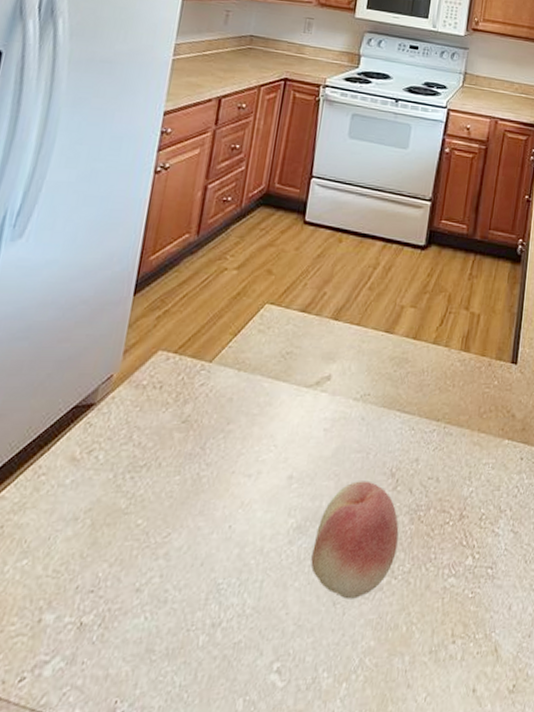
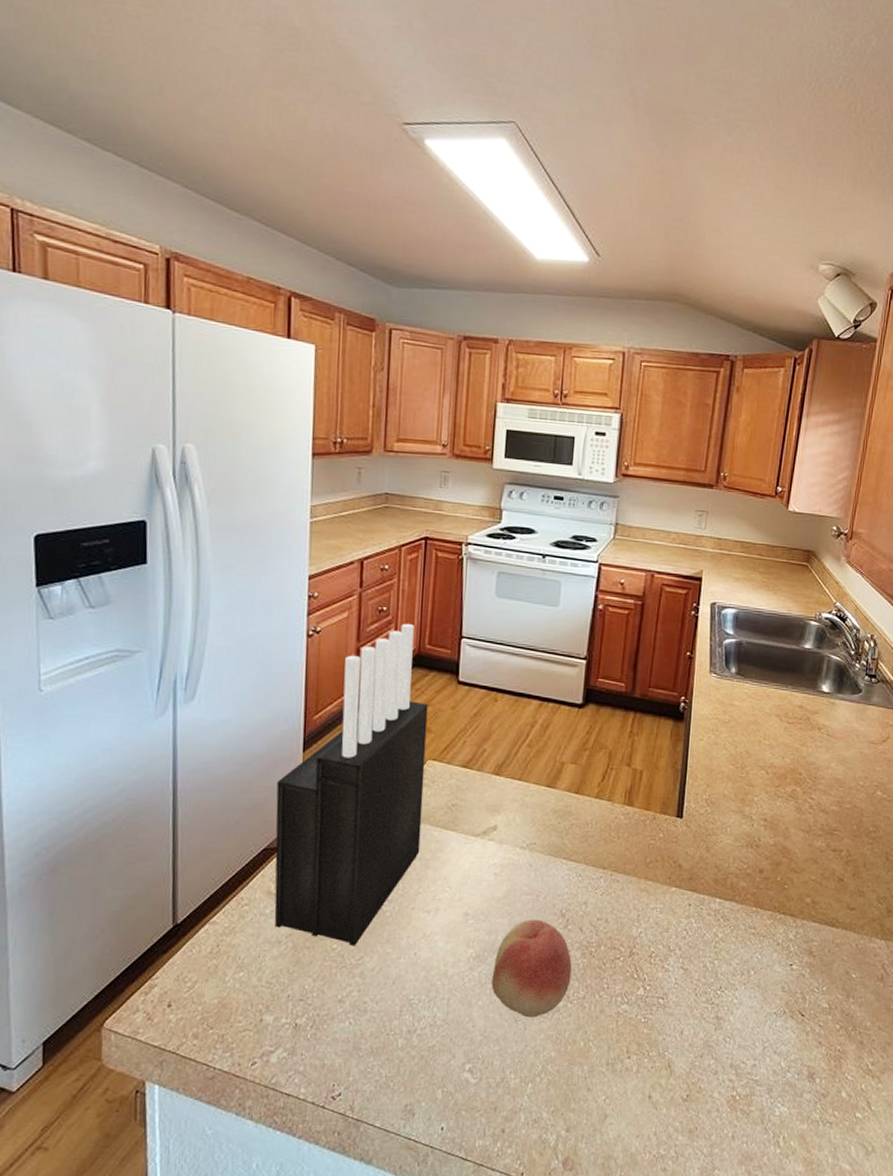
knife block: none [74,161,272,521] -> present [274,623,429,946]

